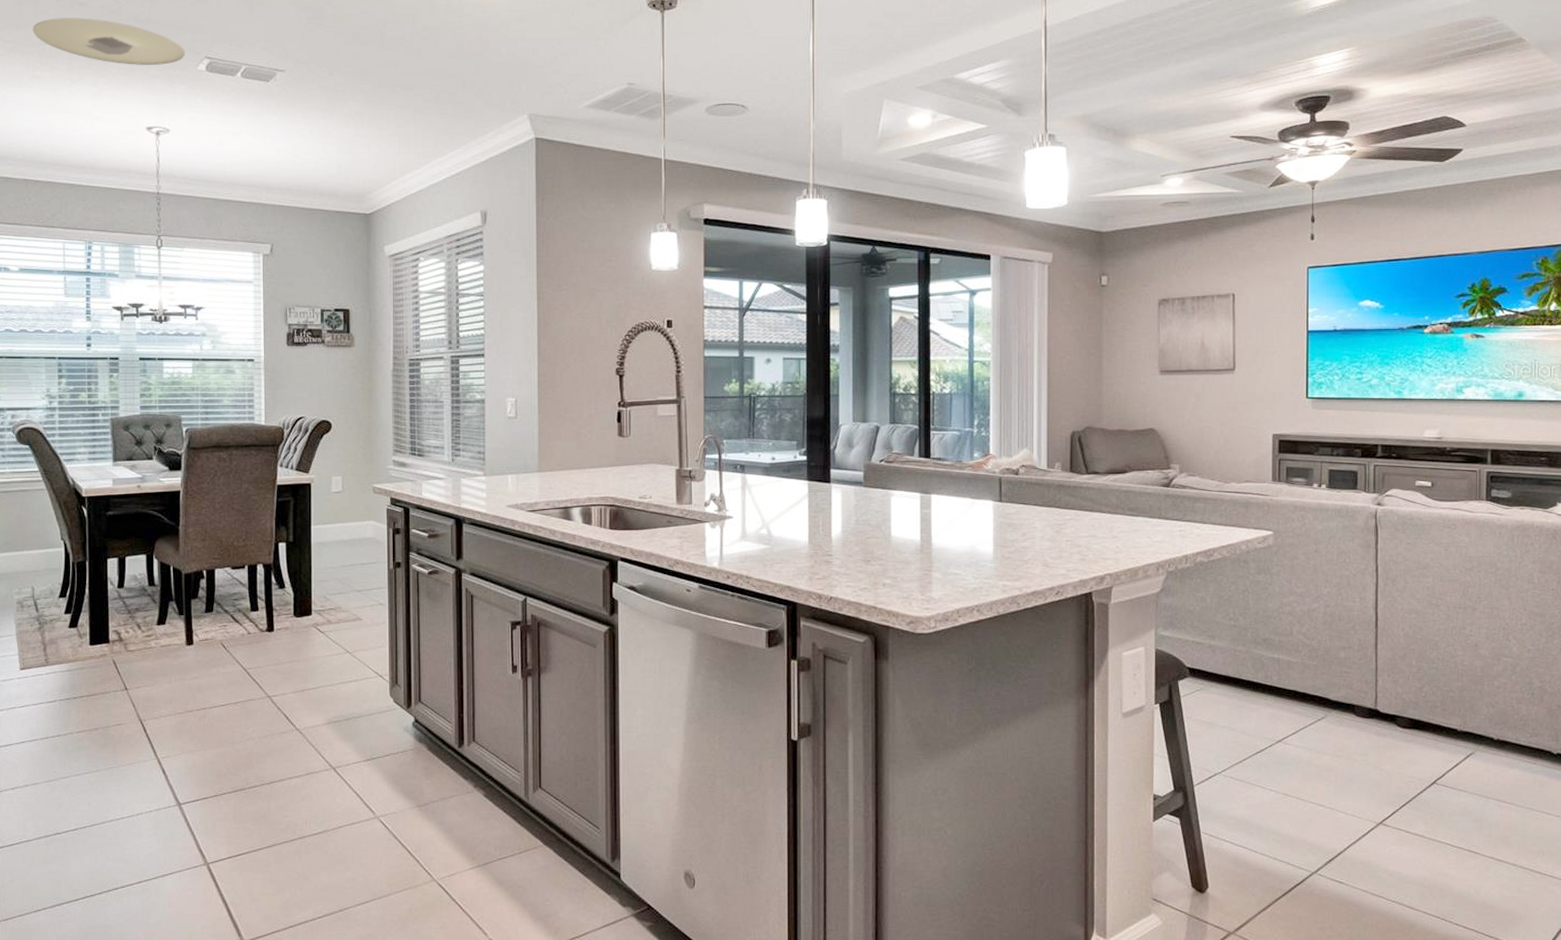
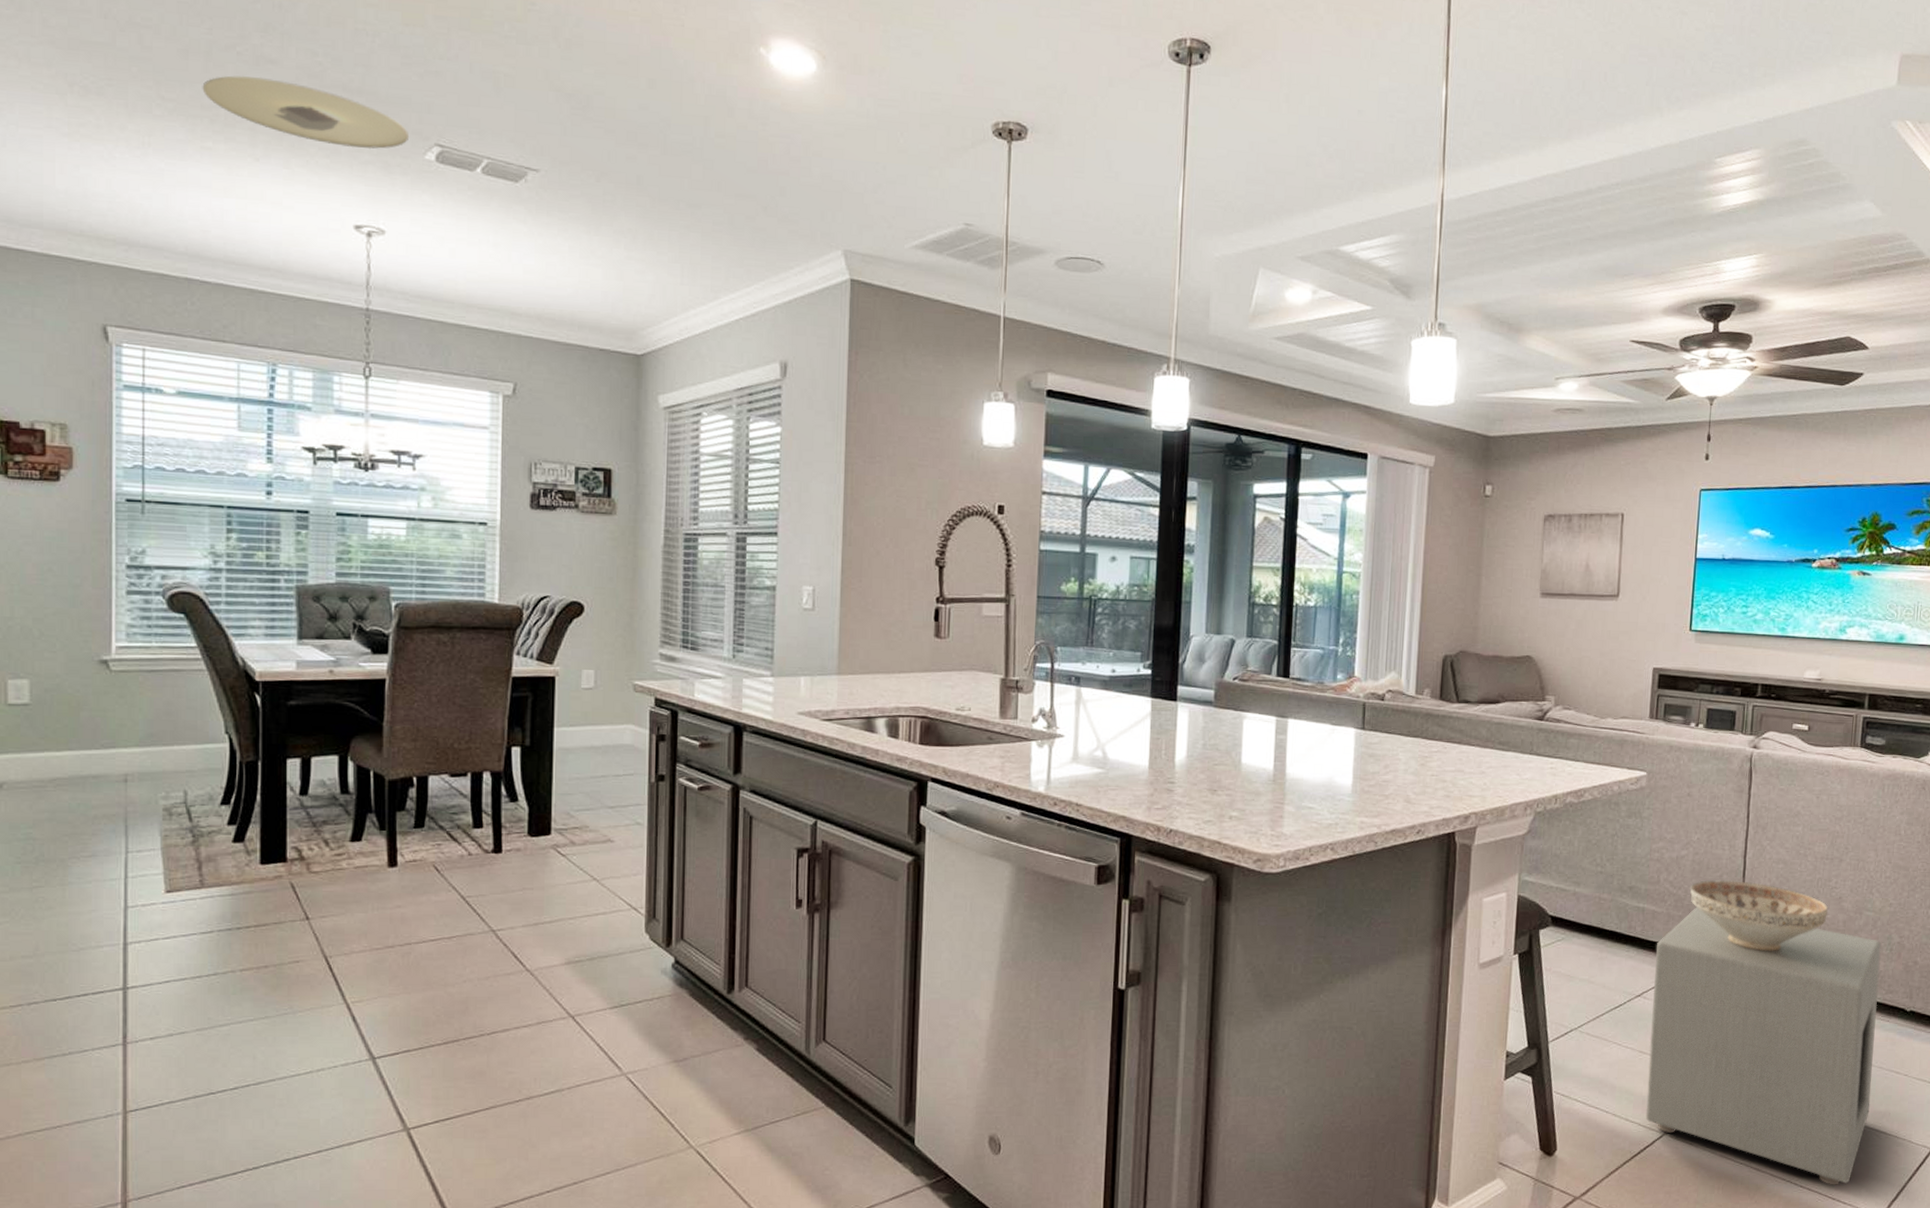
ottoman: none [1293,656,1523,924] -> present [1645,906,1881,1186]
decorative bowl: none [1323,630,1464,697] -> present [1690,879,1828,951]

